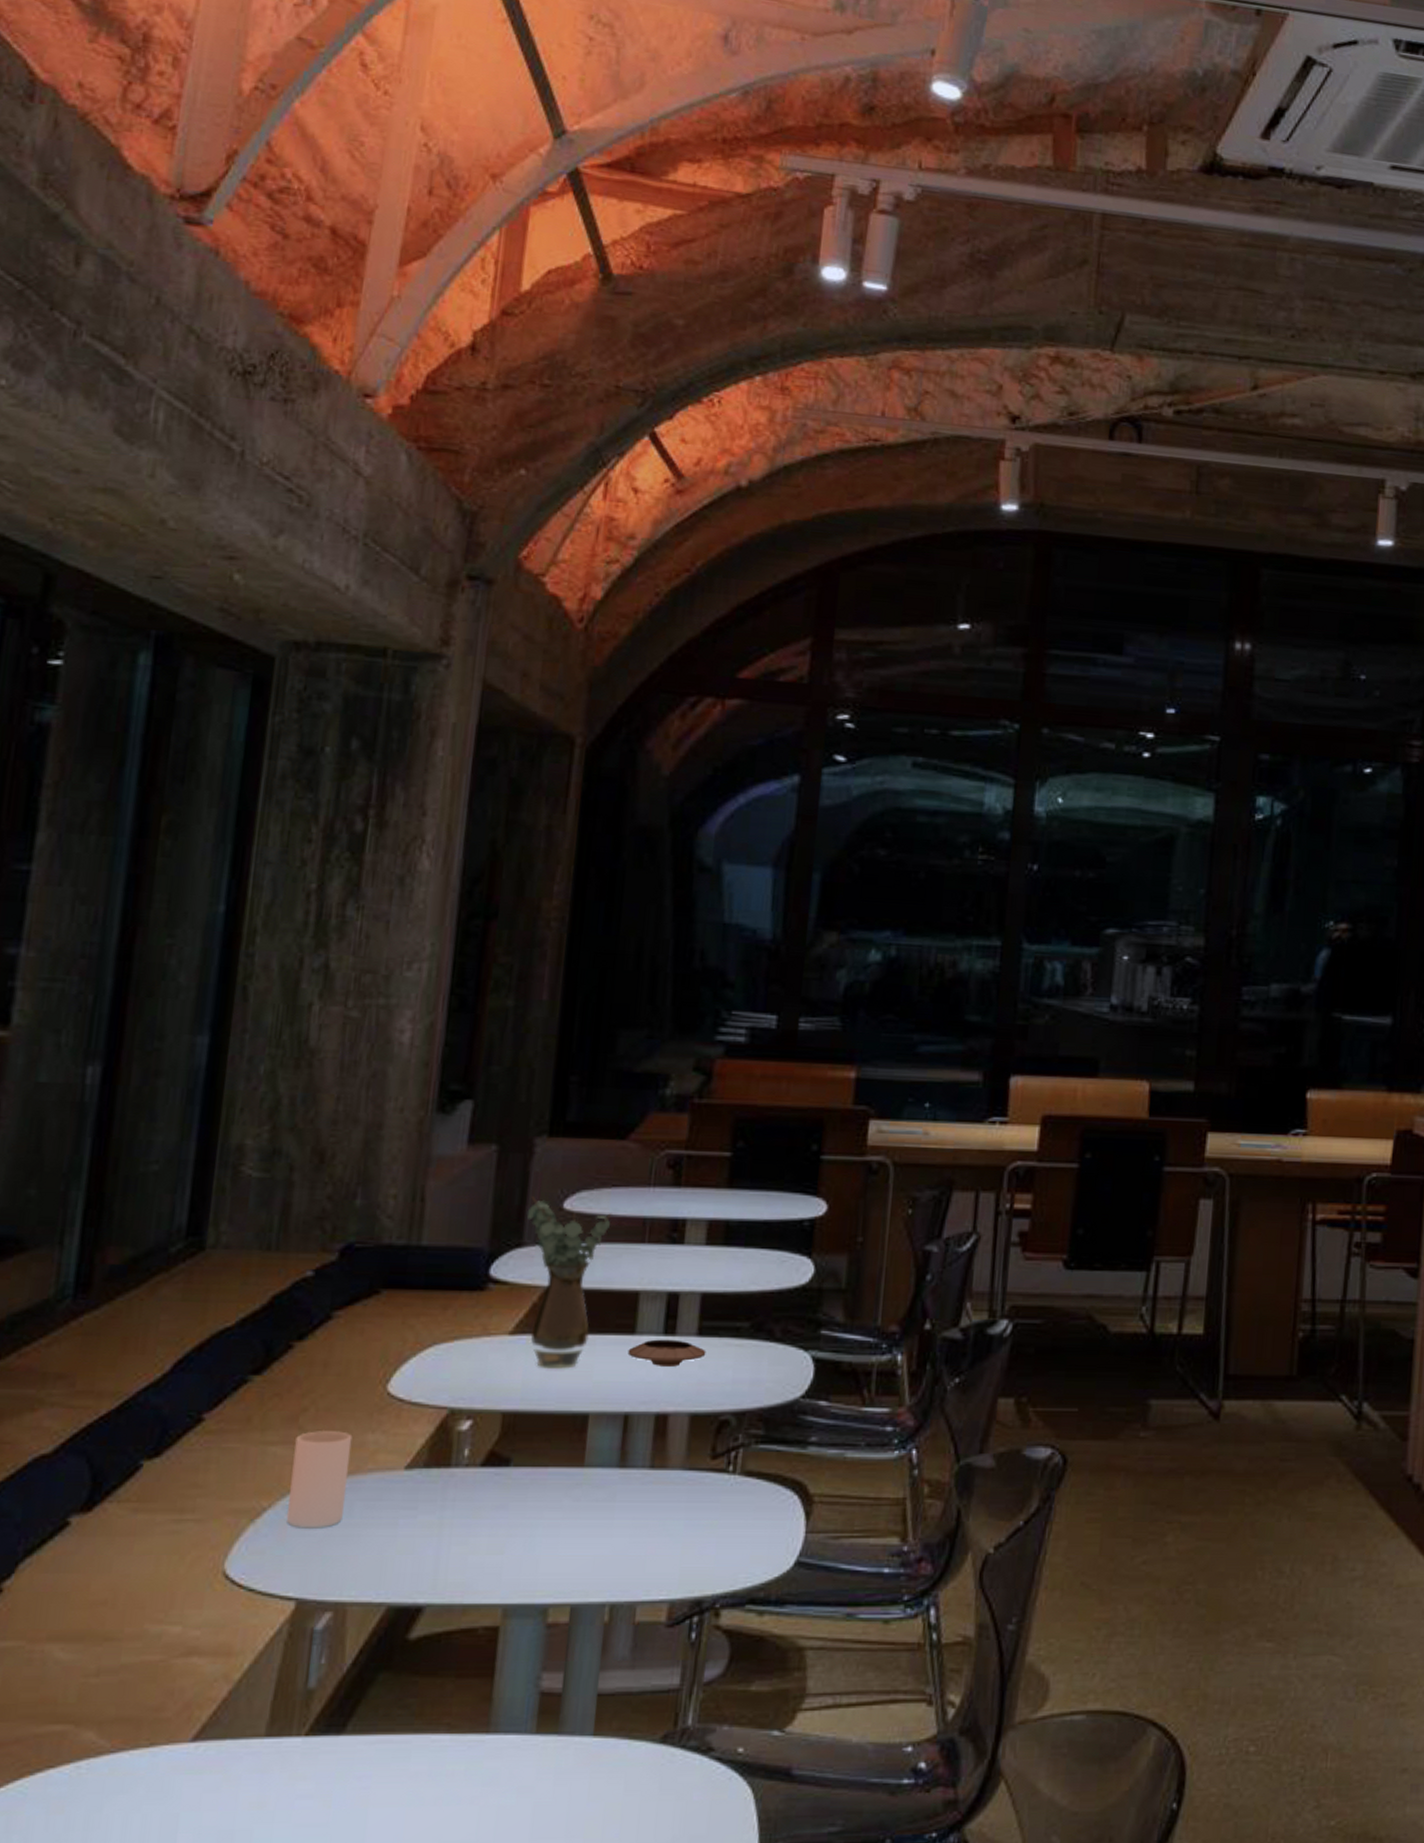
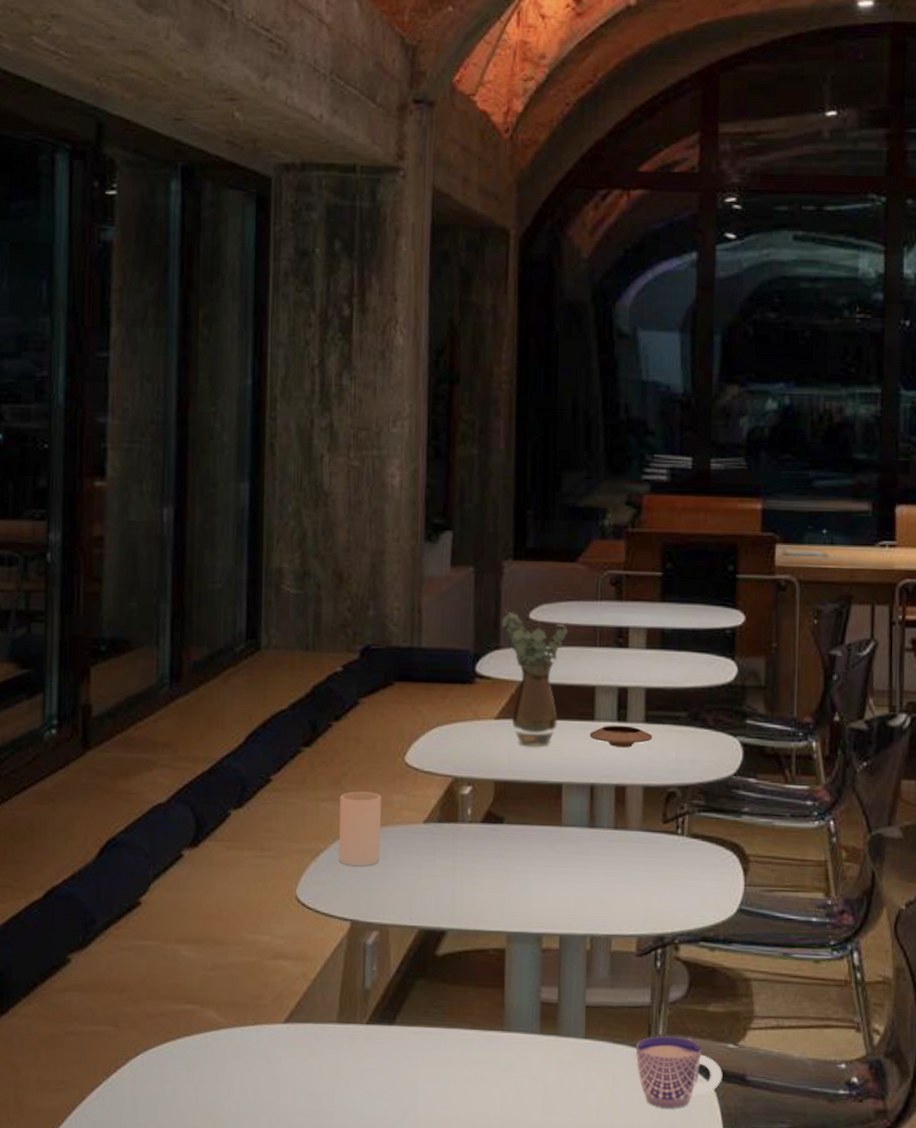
cup: none [656,1726,763,1818] -> present [635,1036,723,1109]

